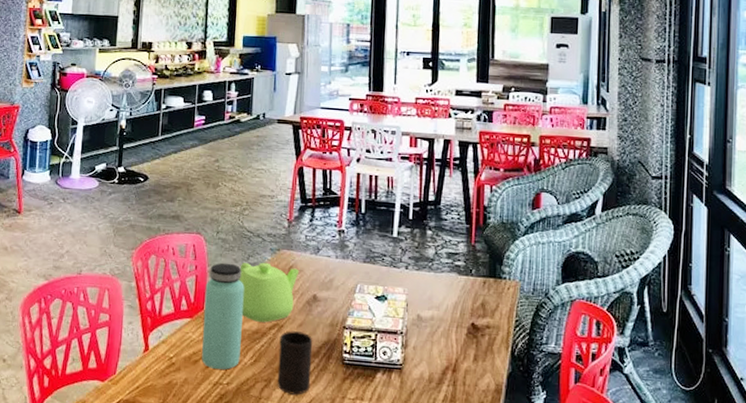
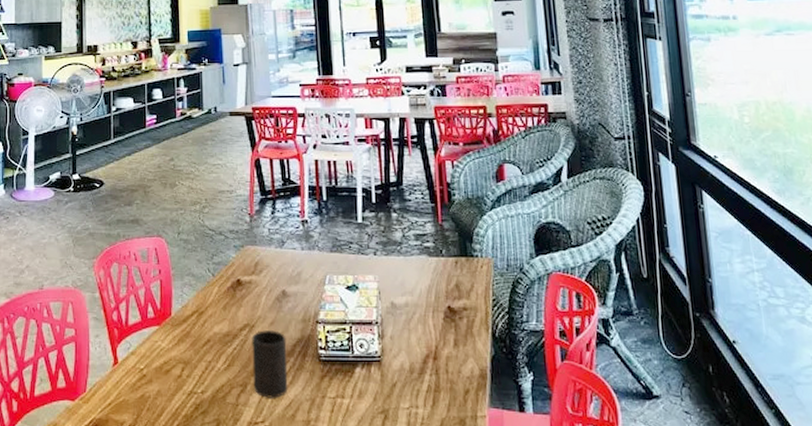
bottle: present [202,262,244,370] -> none [171,264,213,379]
teapot: present [239,262,300,323] -> none [204,260,266,324]

